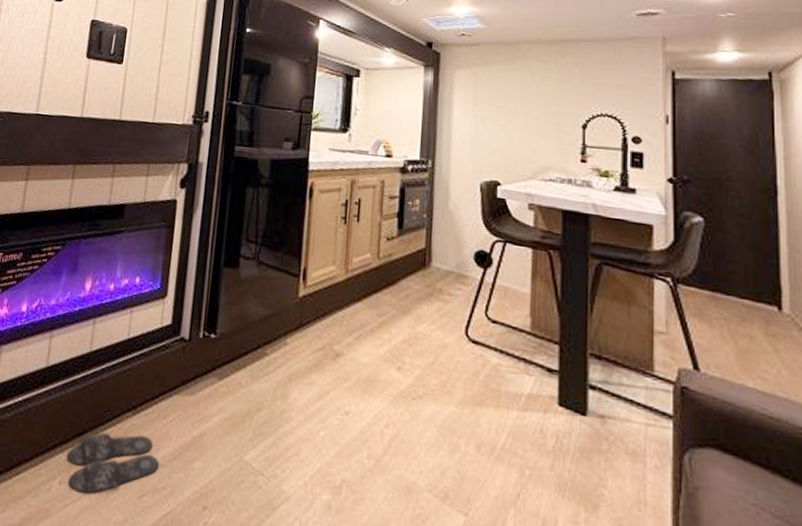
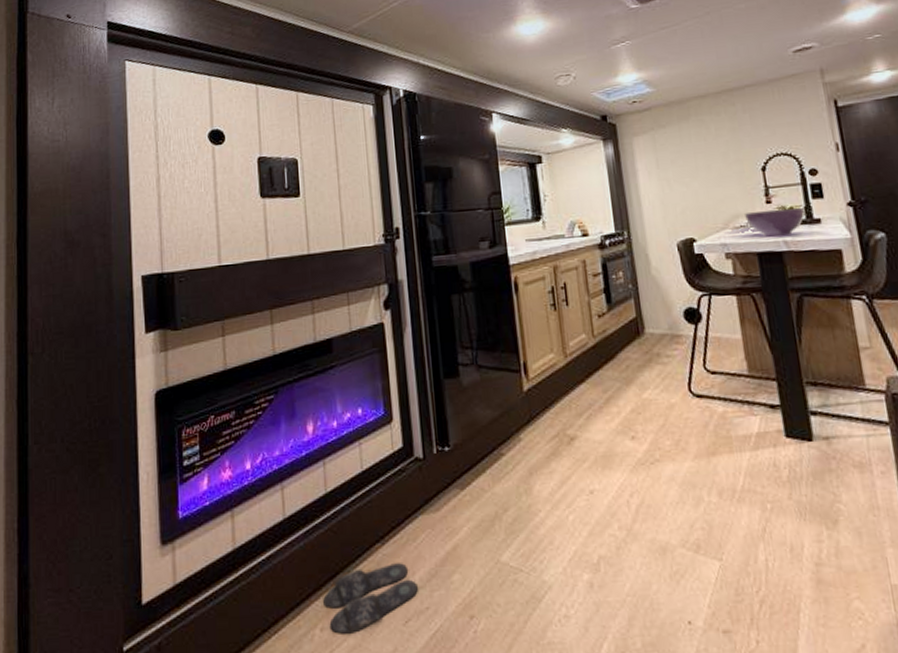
bowl: none [556,167,619,199] -> present [745,207,804,237]

